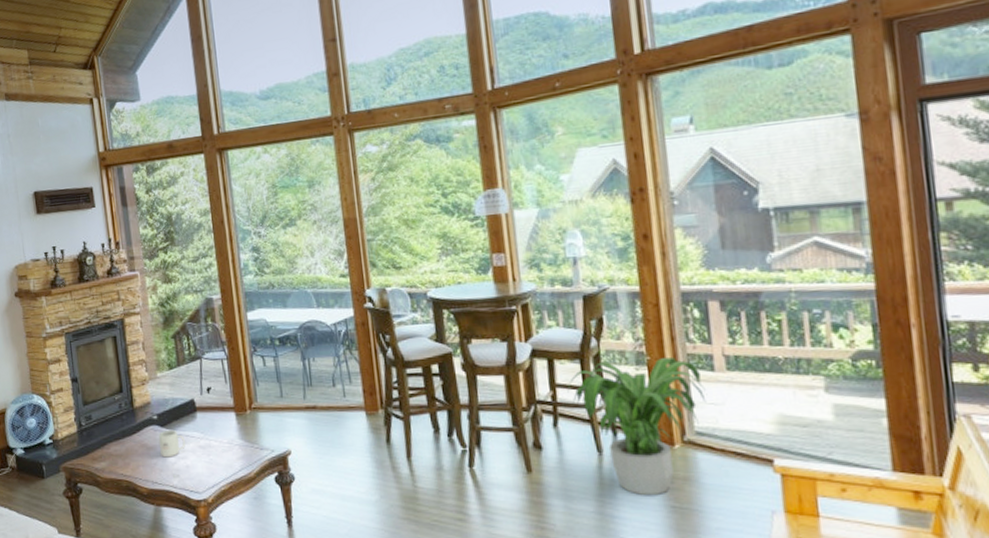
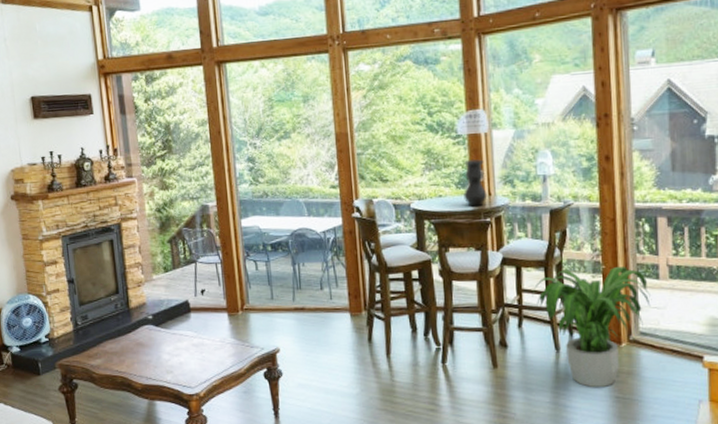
mug: present [158,429,186,458] -> none [153,328,180,355]
vase: none [483,241,512,294] -> present [463,158,488,207]

